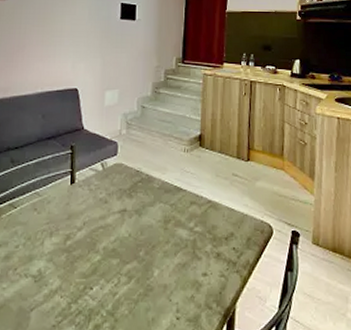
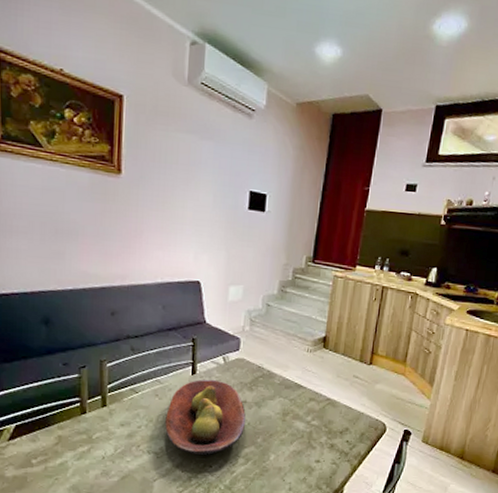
fruit bowl: none [43,188,127,276] -> present [165,379,246,456]

